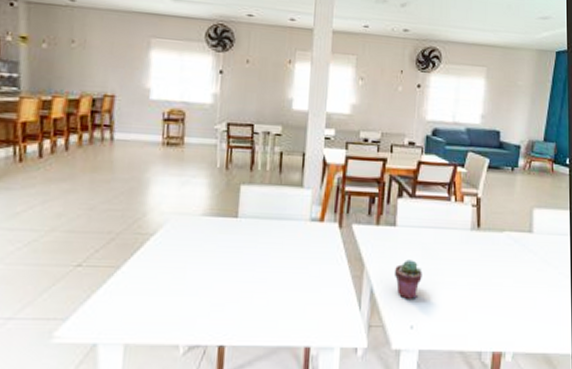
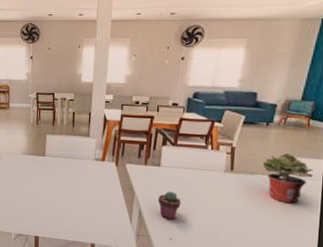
potted plant: none [510,204,561,266] -> present [262,153,313,204]

